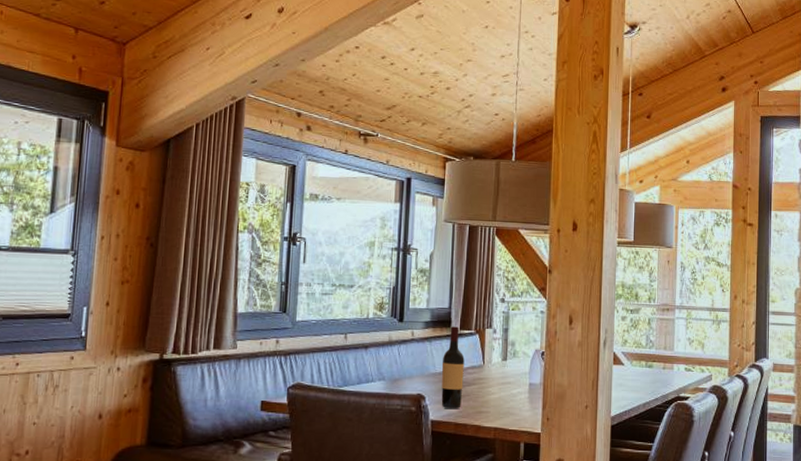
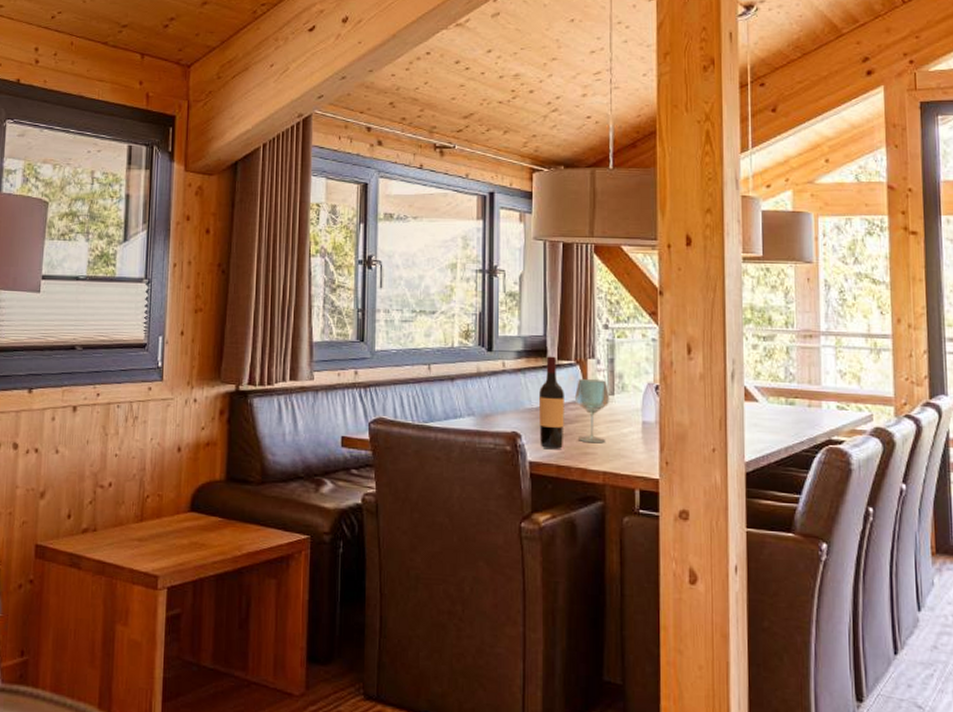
wine glass: none [473,347,503,403] -> present [574,379,610,443]

